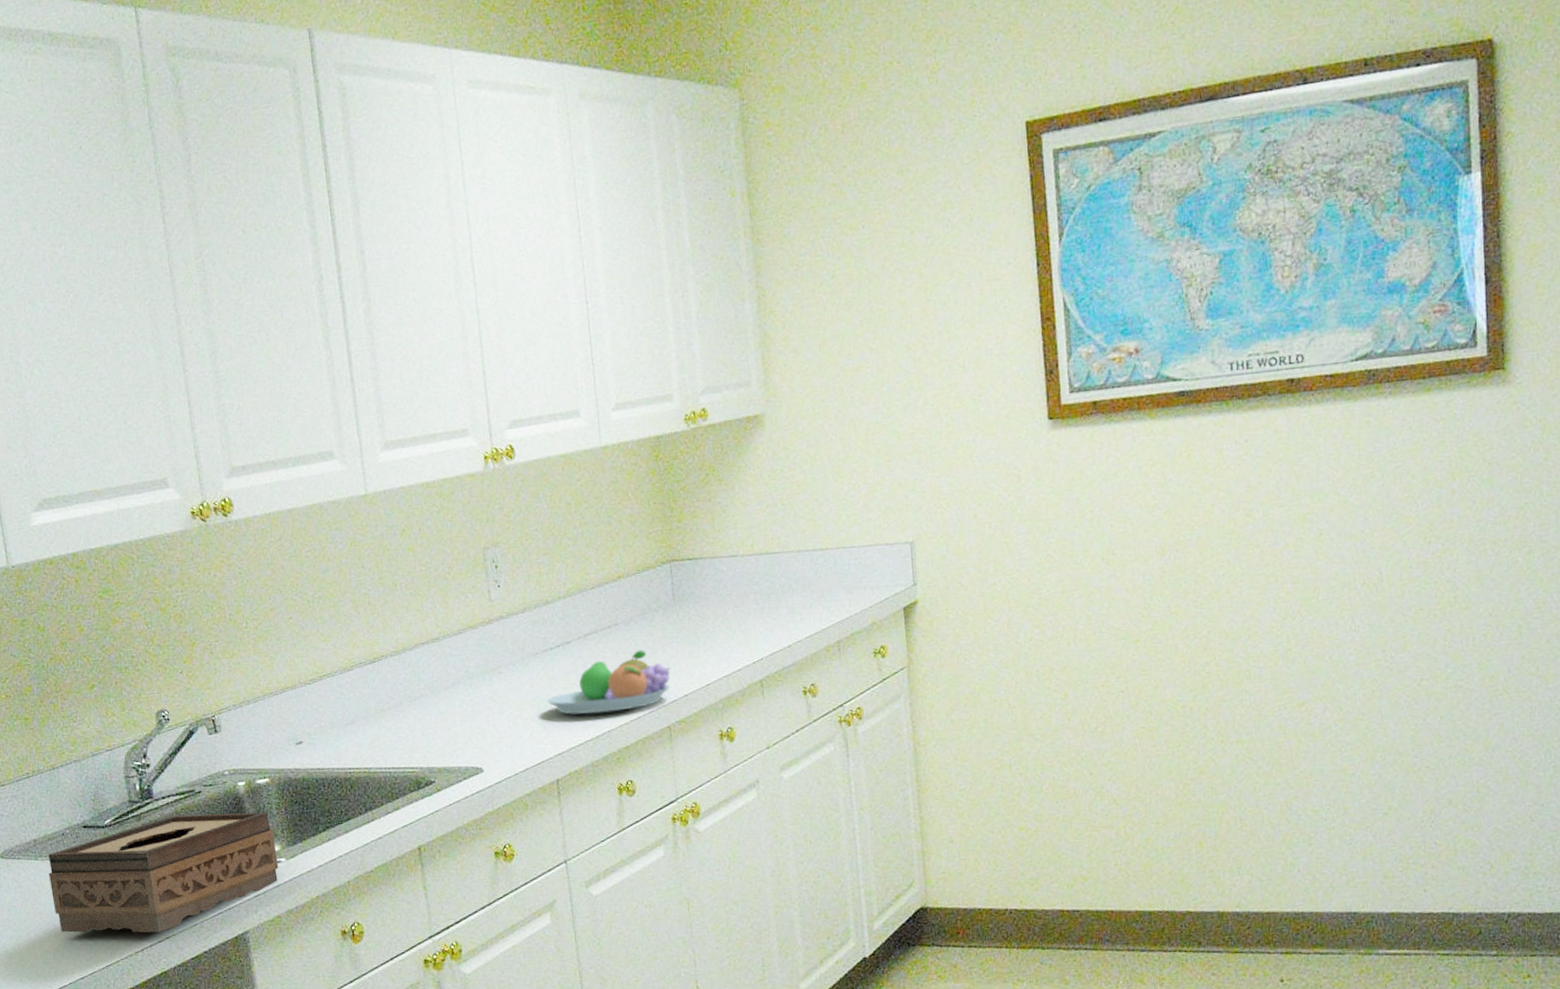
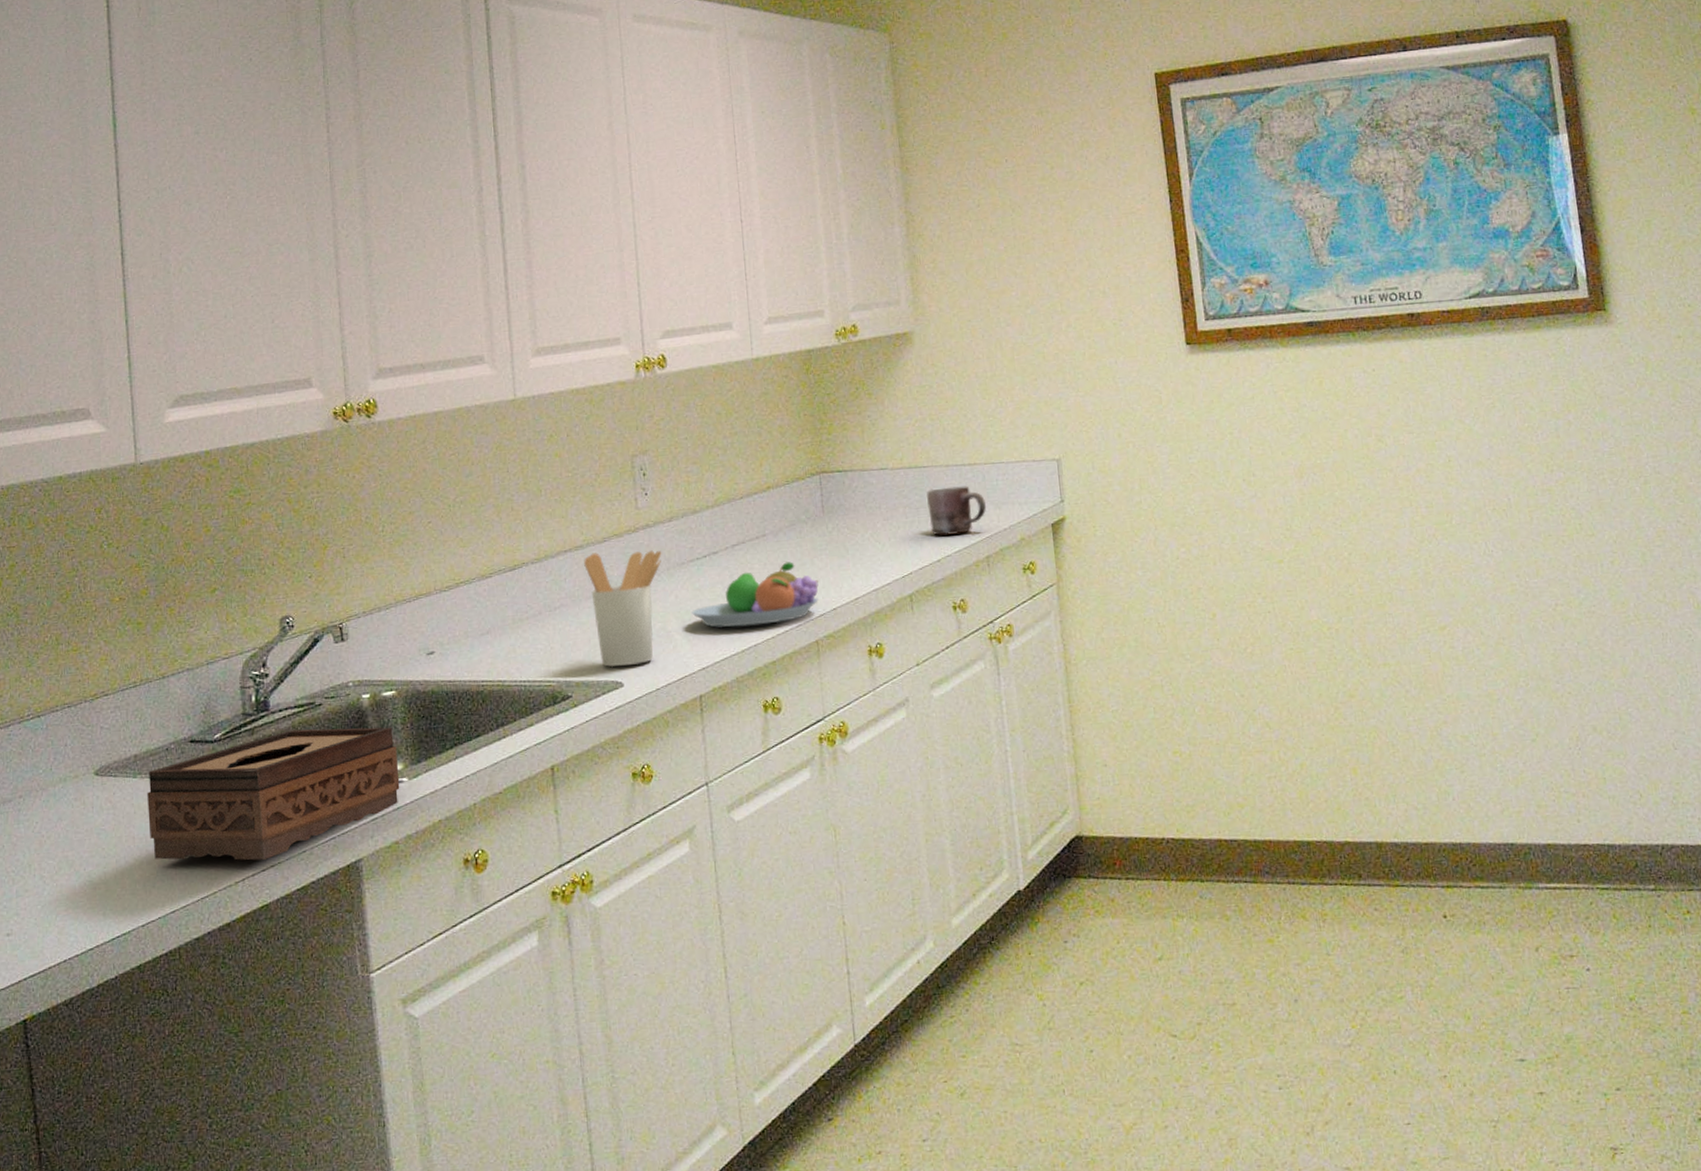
utensil holder: none [441,641,516,754] -> present [584,550,662,668]
mug: none [777,571,838,622] -> present [927,486,987,536]

